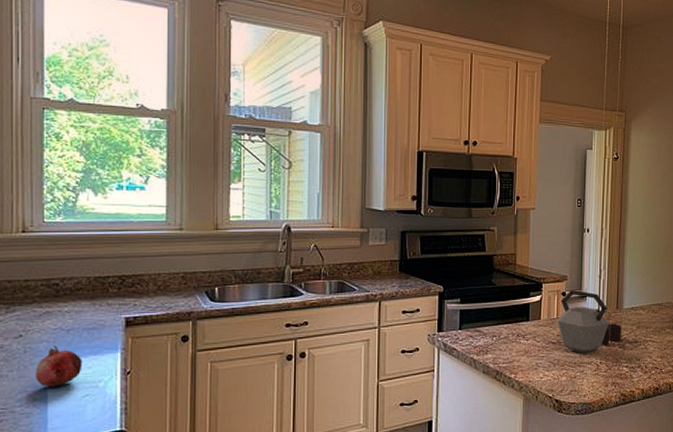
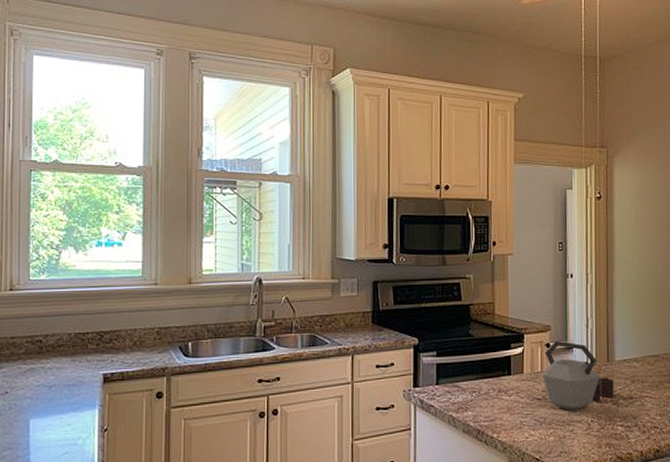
fruit: present [35,345,83,387] -> none [19,402,63,444]

